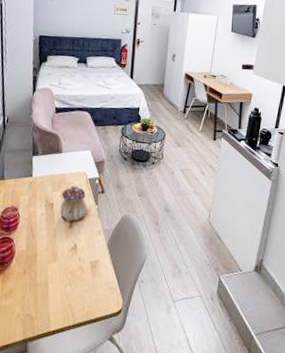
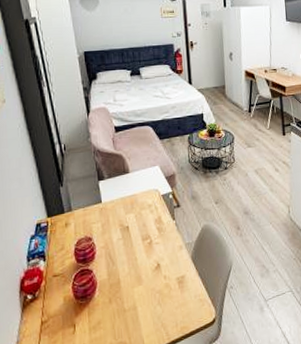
teapot: present [59,186,87,222] -> none [136,204,165,243]

